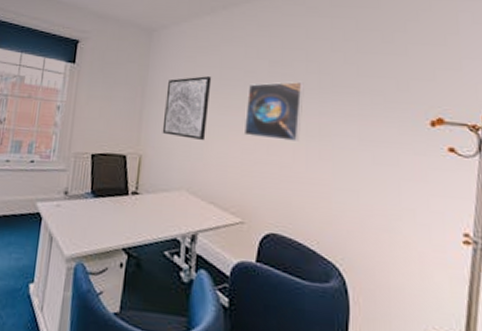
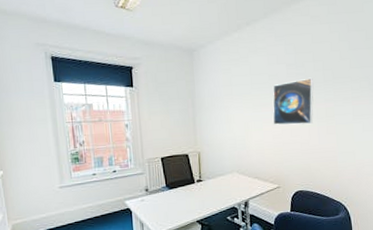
wall art: present [162,76,212,141] -> none [211,83,246,134]

